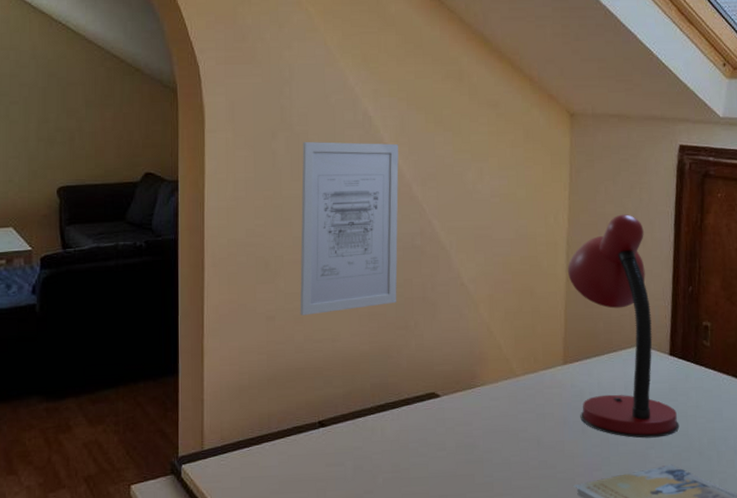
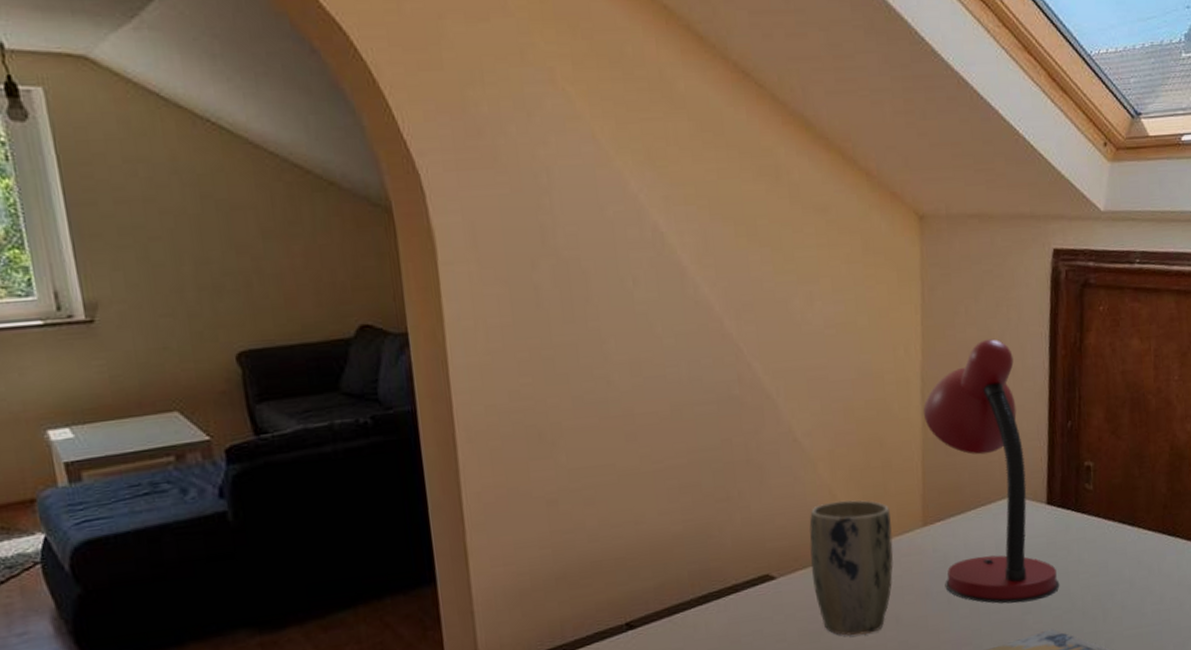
wall art: present [299,141,399,316] -> none [574,266,714,496]
plant pot: none [469,337,538,453] -> present [809,500,894,636]

